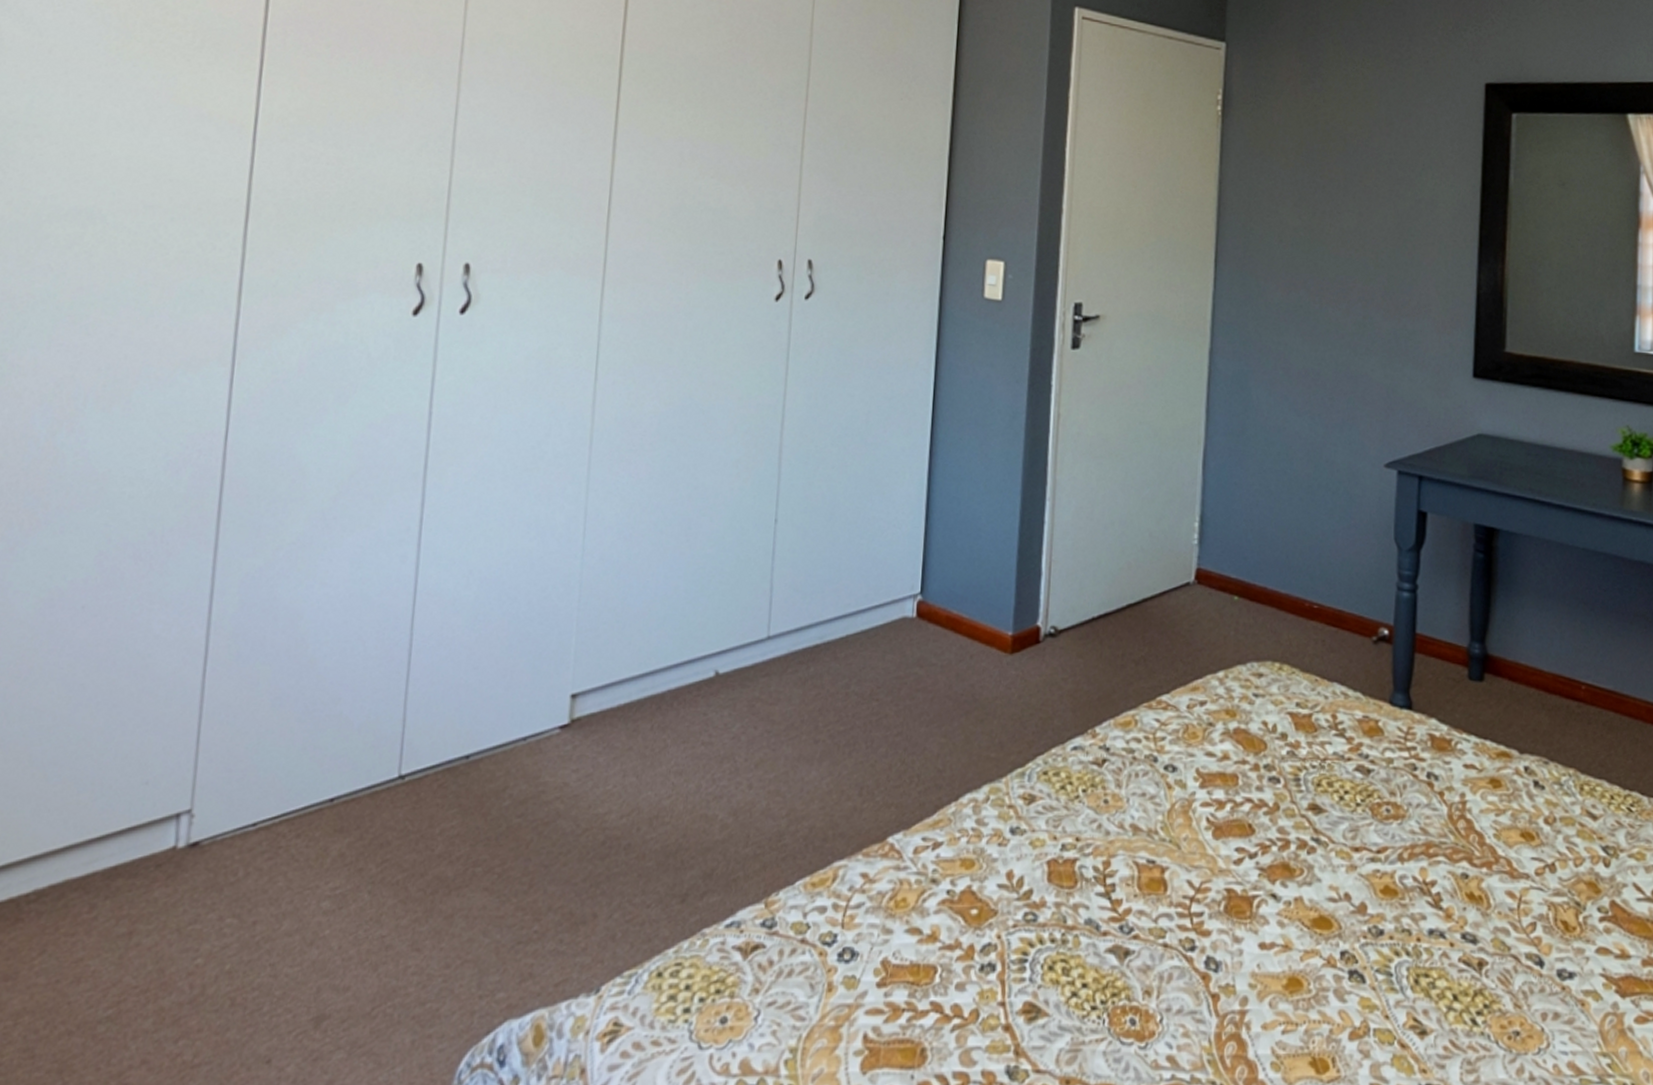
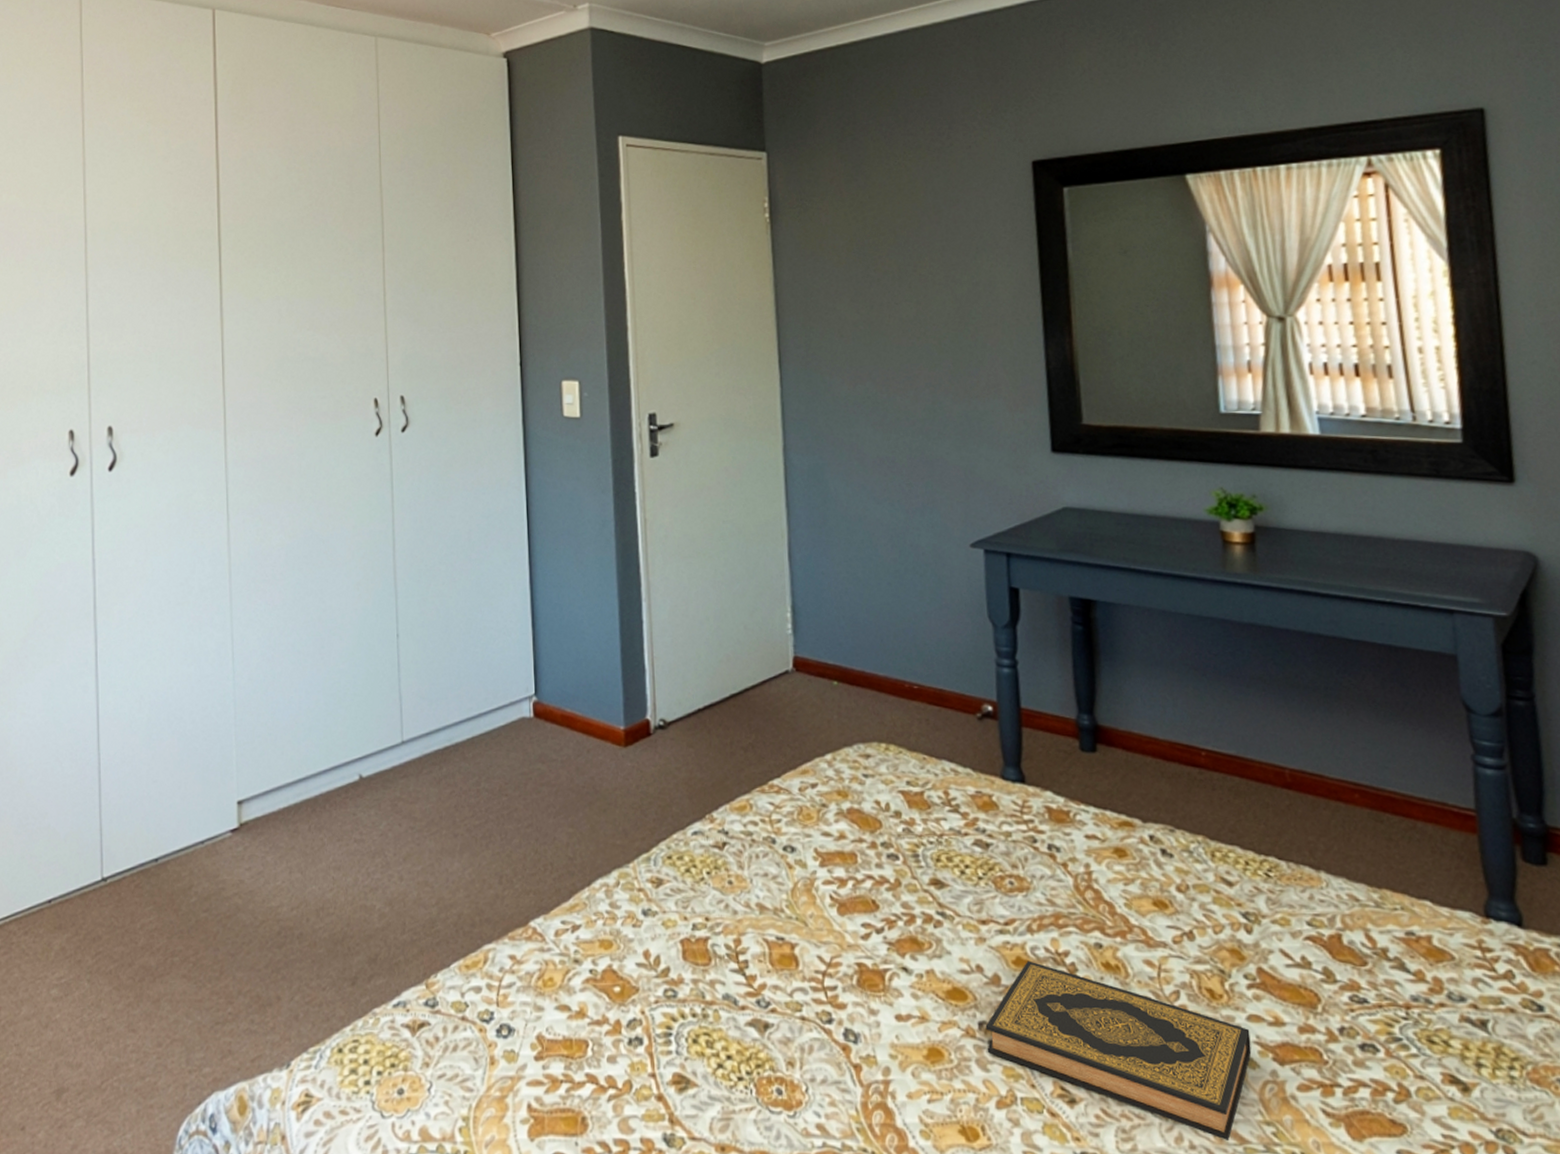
hardback book: none [1346,890,1597,1072] -> present [985,961,1252,1140]

